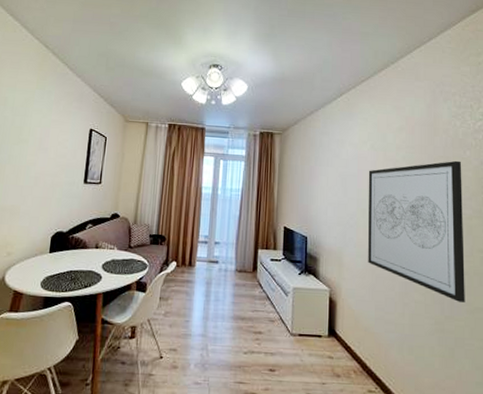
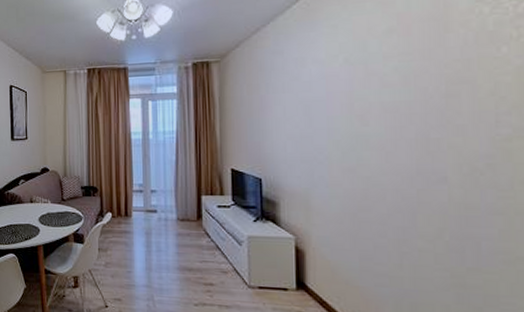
wall art: present [368,160,465,302] -> none [342,62,501,250]

